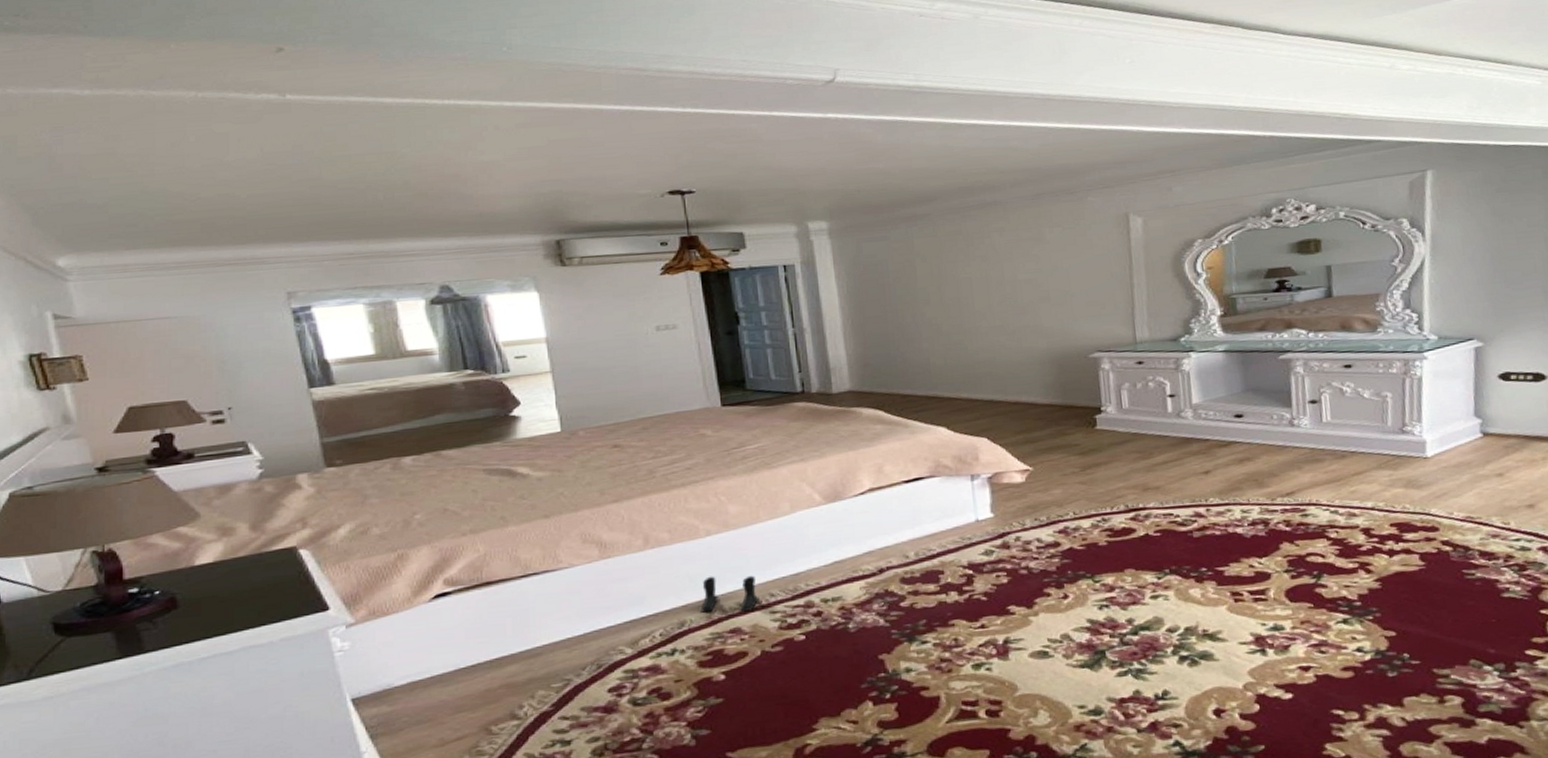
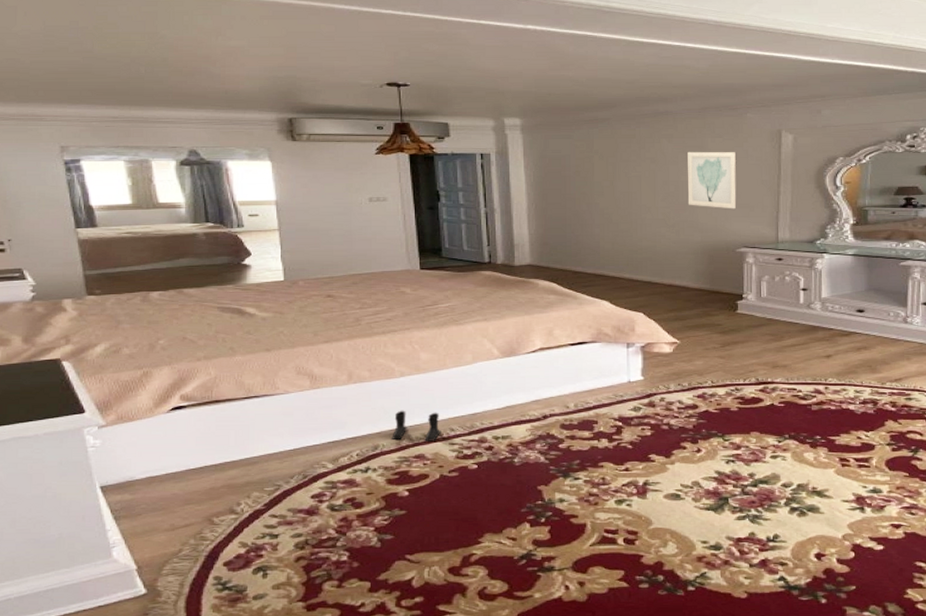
wall art: none [1023,242,1084,309] -> present [687,151,737,209]

